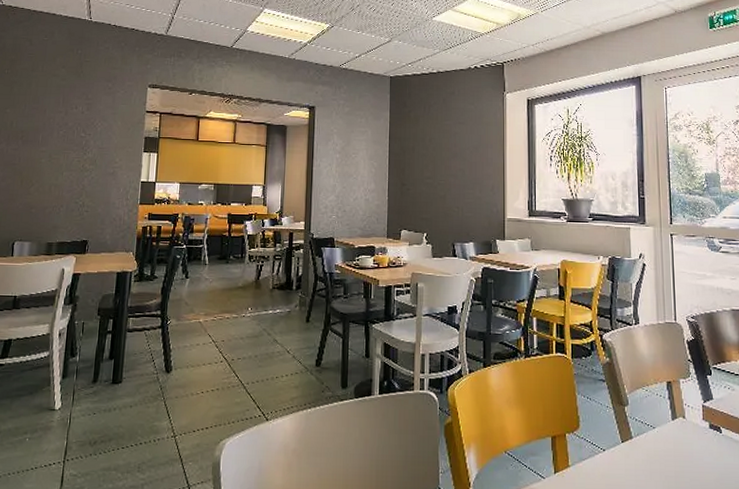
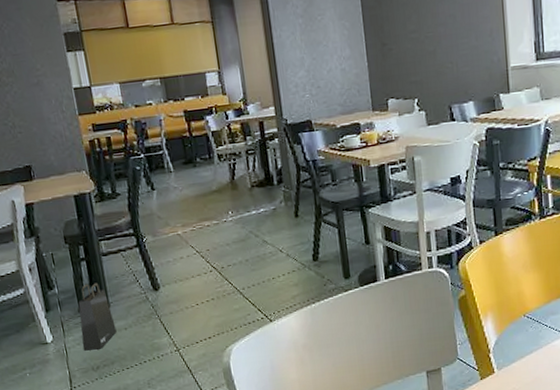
shopping bag: none [86,356,123,424] -> present [78,282,117,351]

